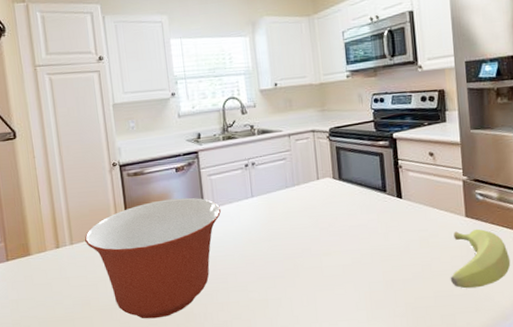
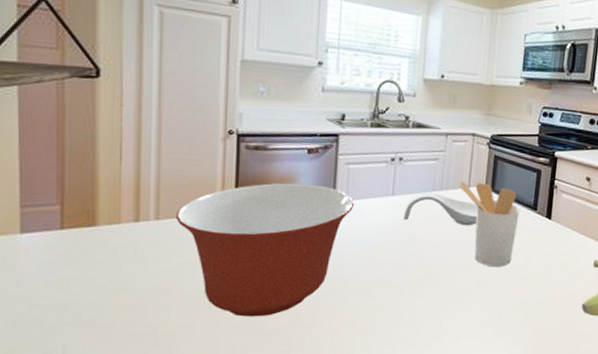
spoon rest: none [264,189,332,218] -> present [403,193,478,226]
utensil holder: none [309,173,372,252] -> present [459,180,520,268]

